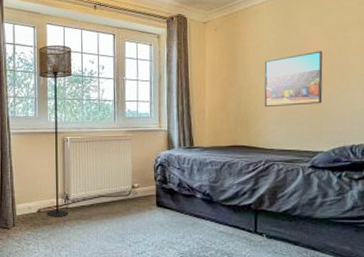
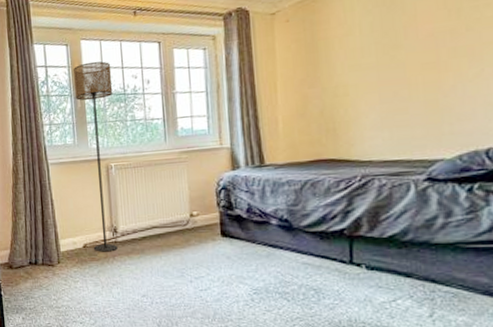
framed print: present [264,51,323,108] -> none [355,29,442,110]

